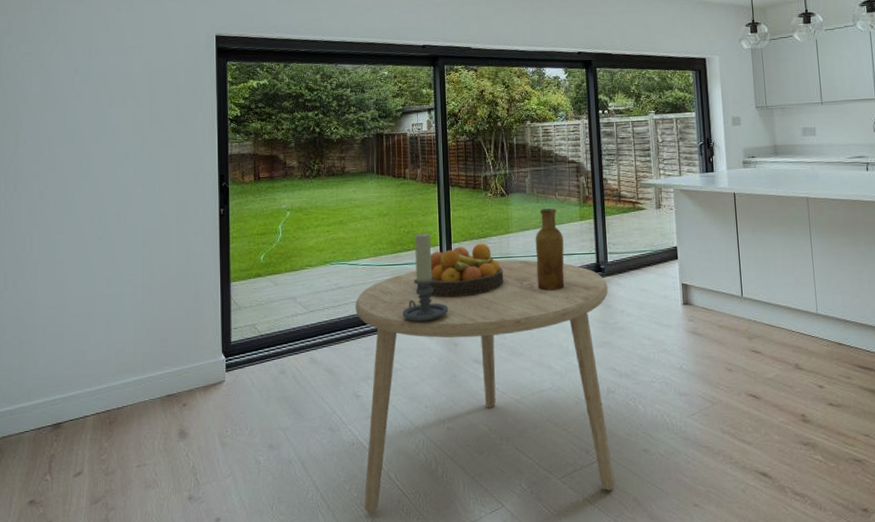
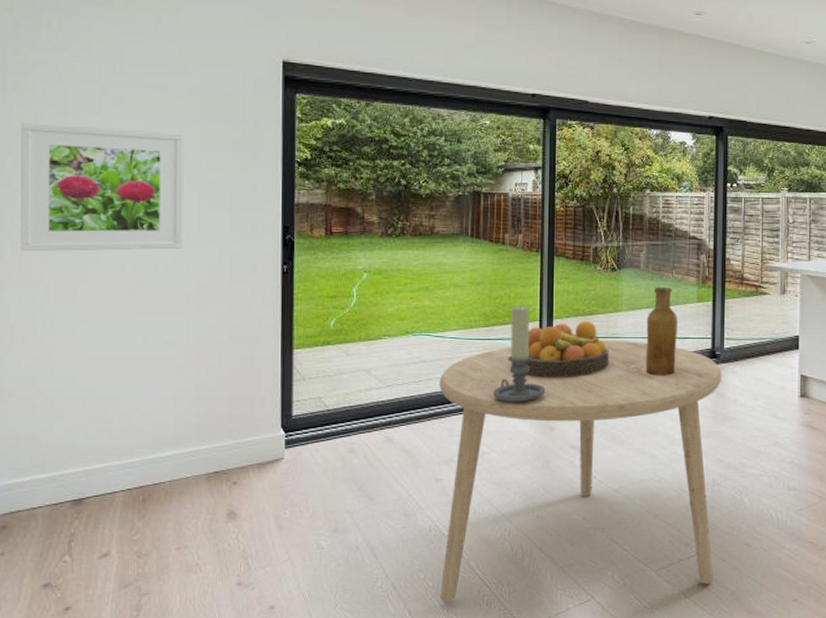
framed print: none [12,102,139,210] -> present [20,123,184,252]

